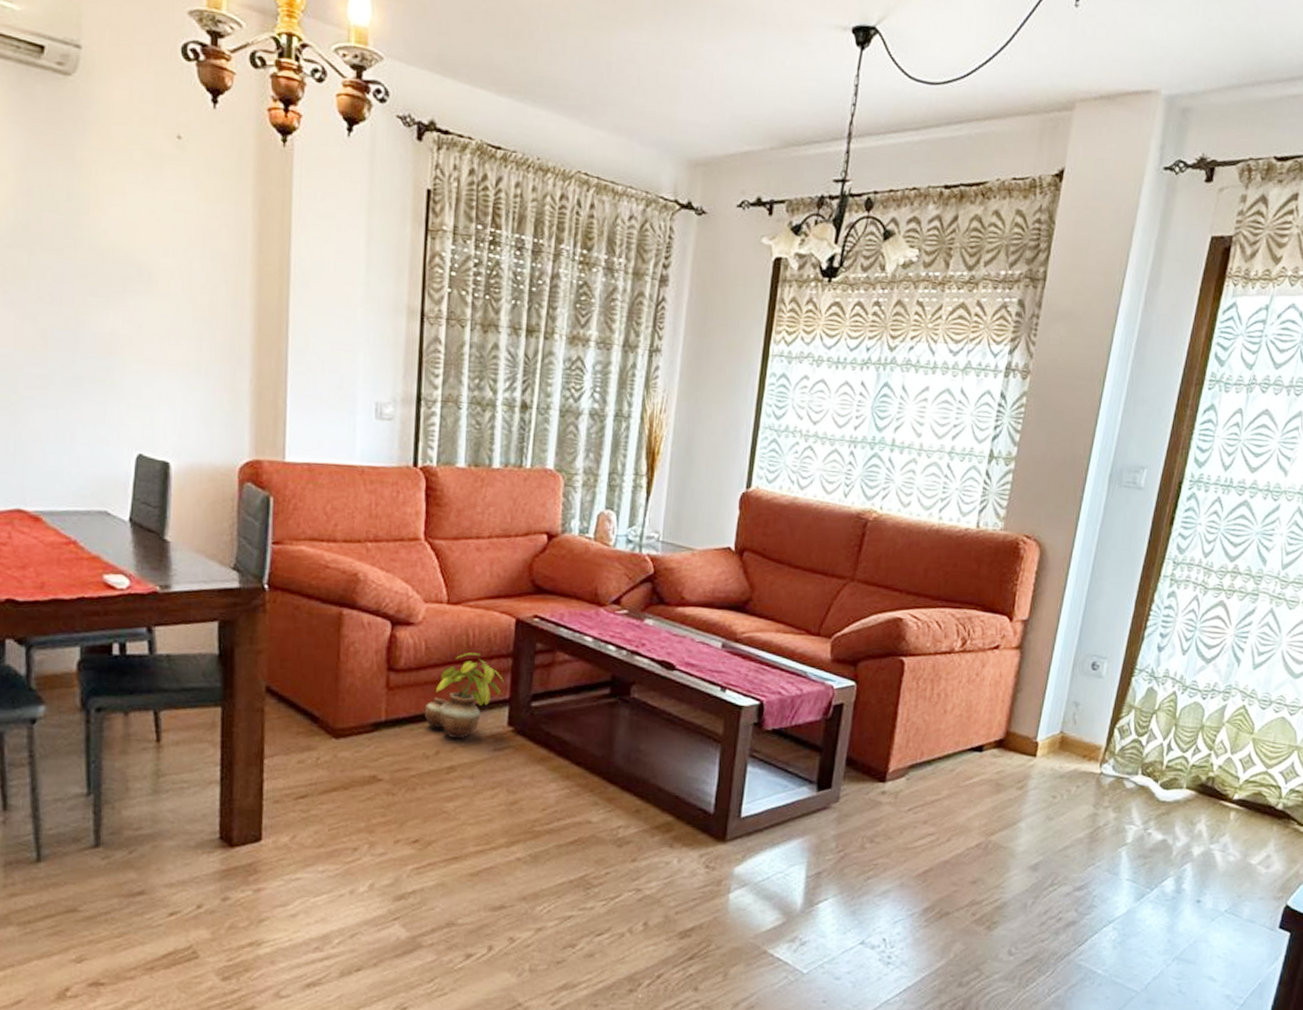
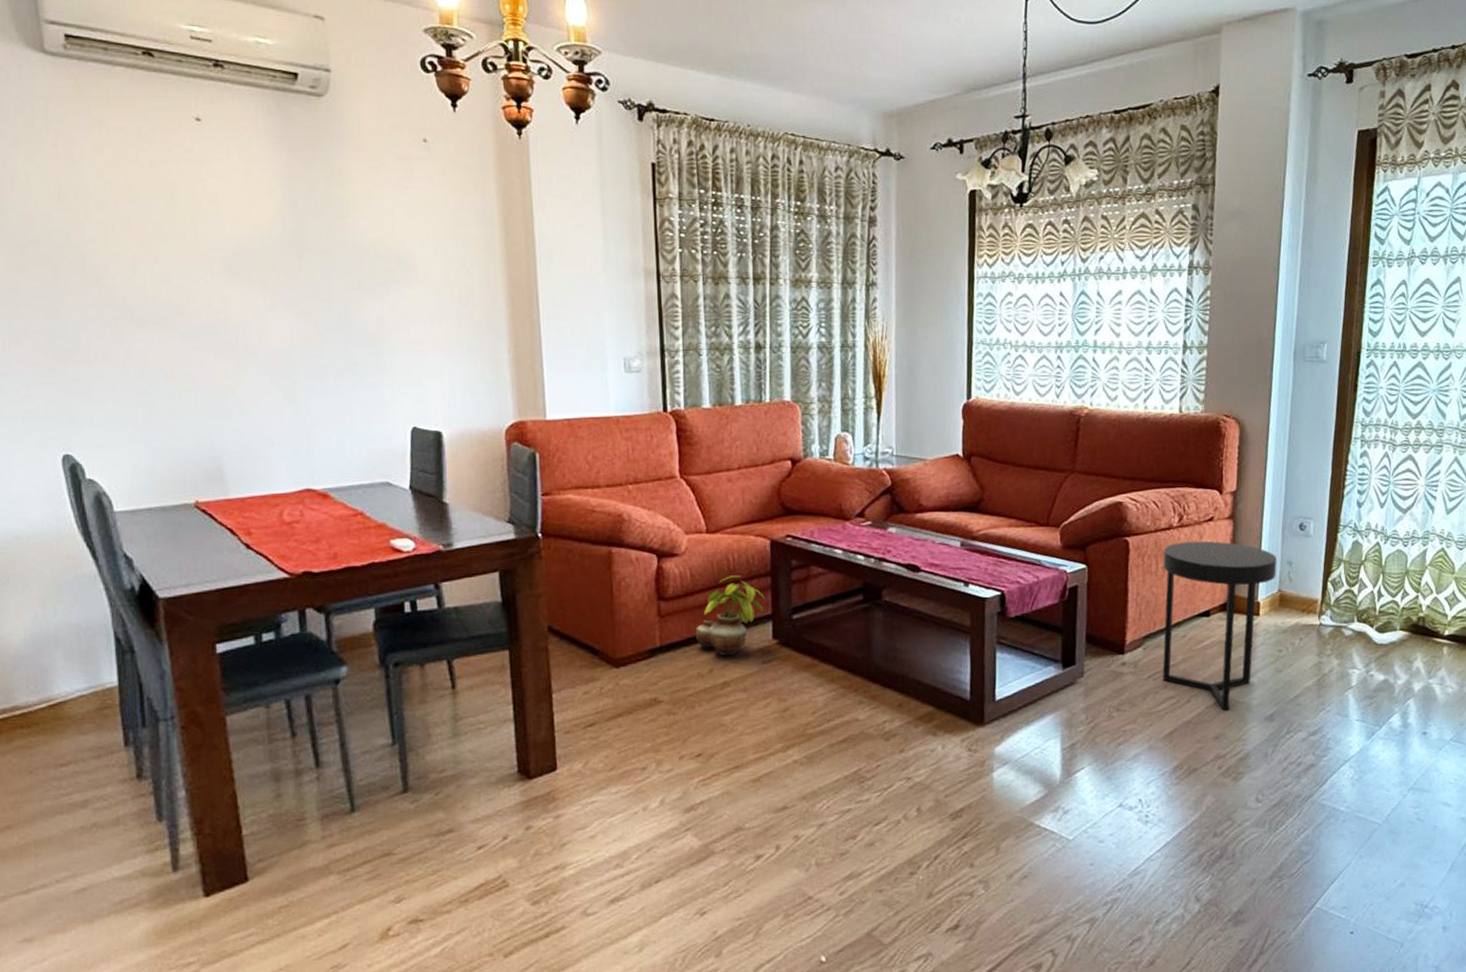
side table: none [924,668,1063,855] -> present [1162,541,1277,711]

